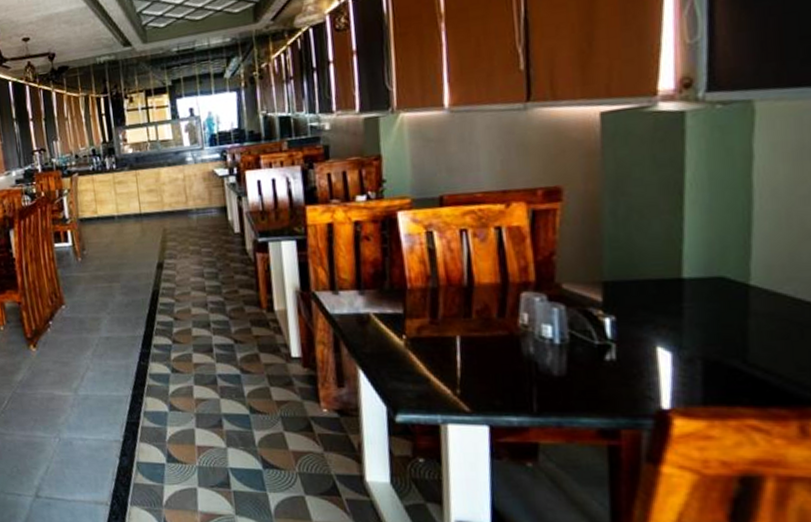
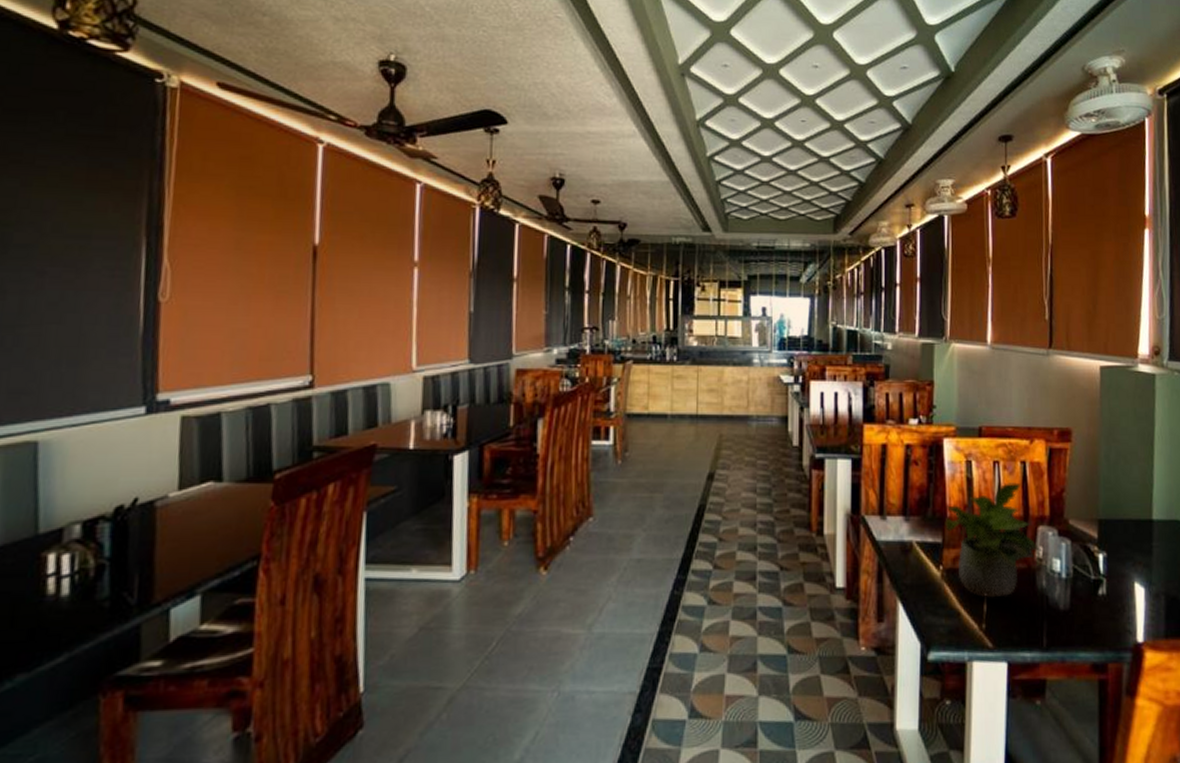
potted plant: none [405,249,528,365] -> present [945,482,1042,598]

